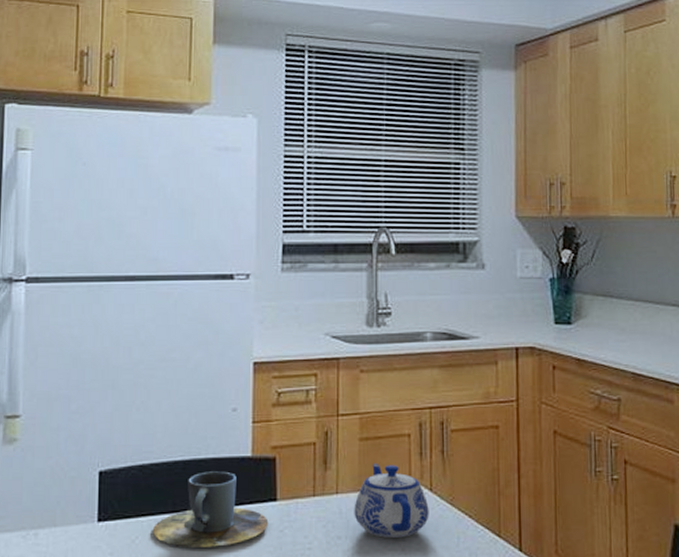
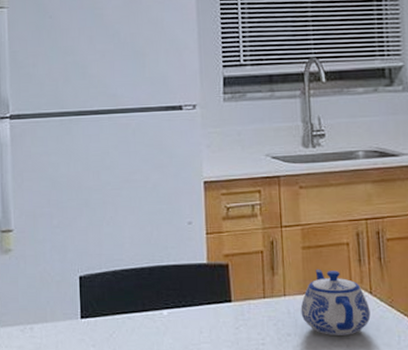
cup: present [152,471,269,547] -> none [126,276,226,341]

